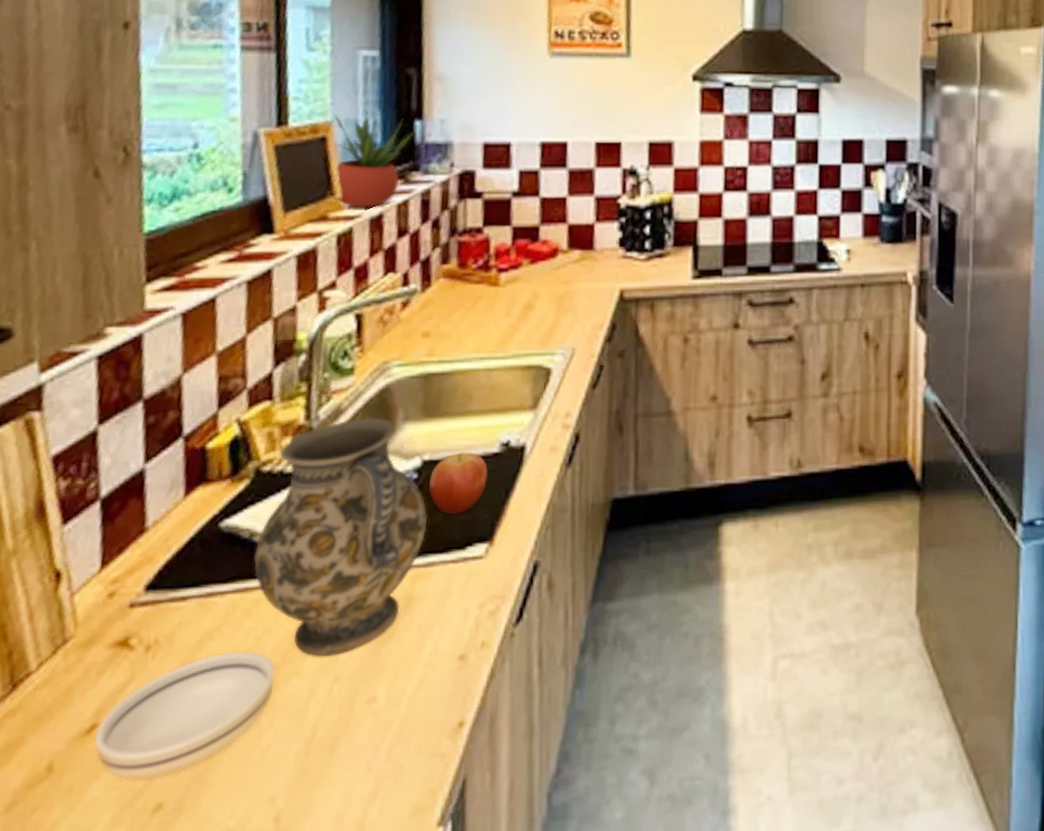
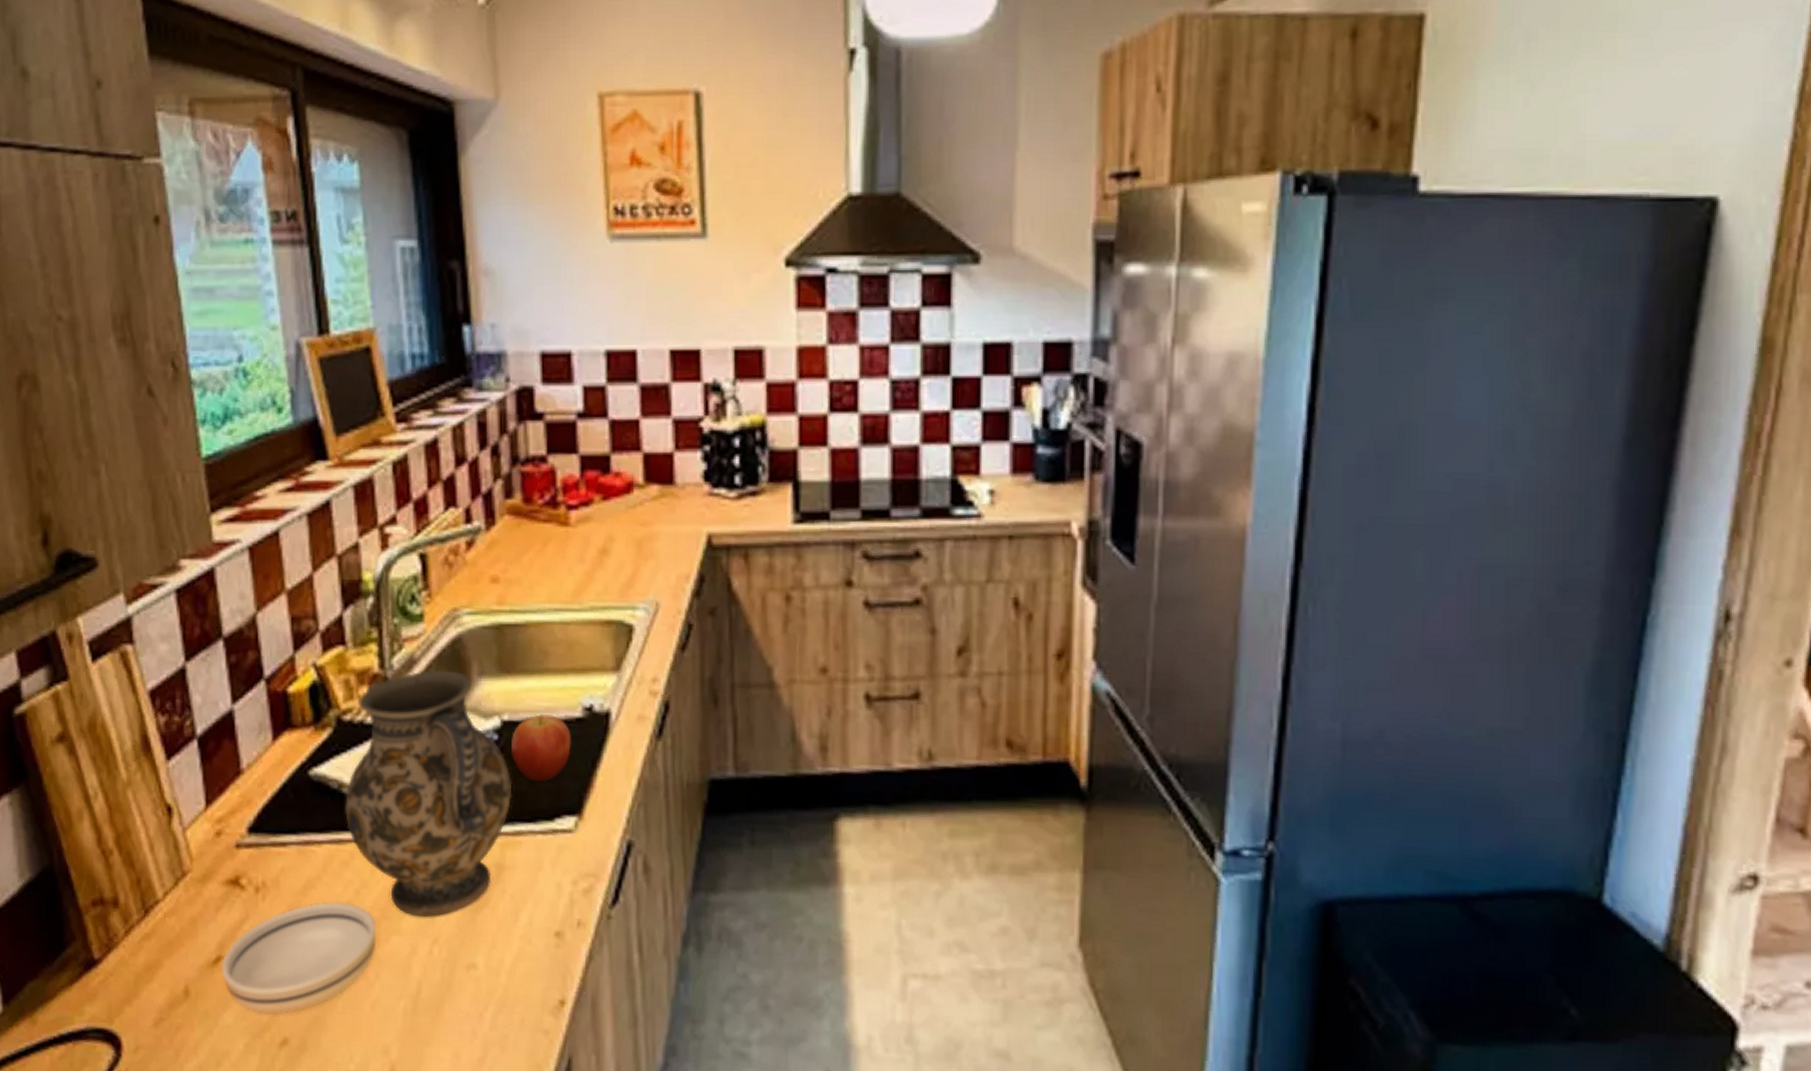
potted plant: present [333,111,415,208] -> none [375,316,463,431]

